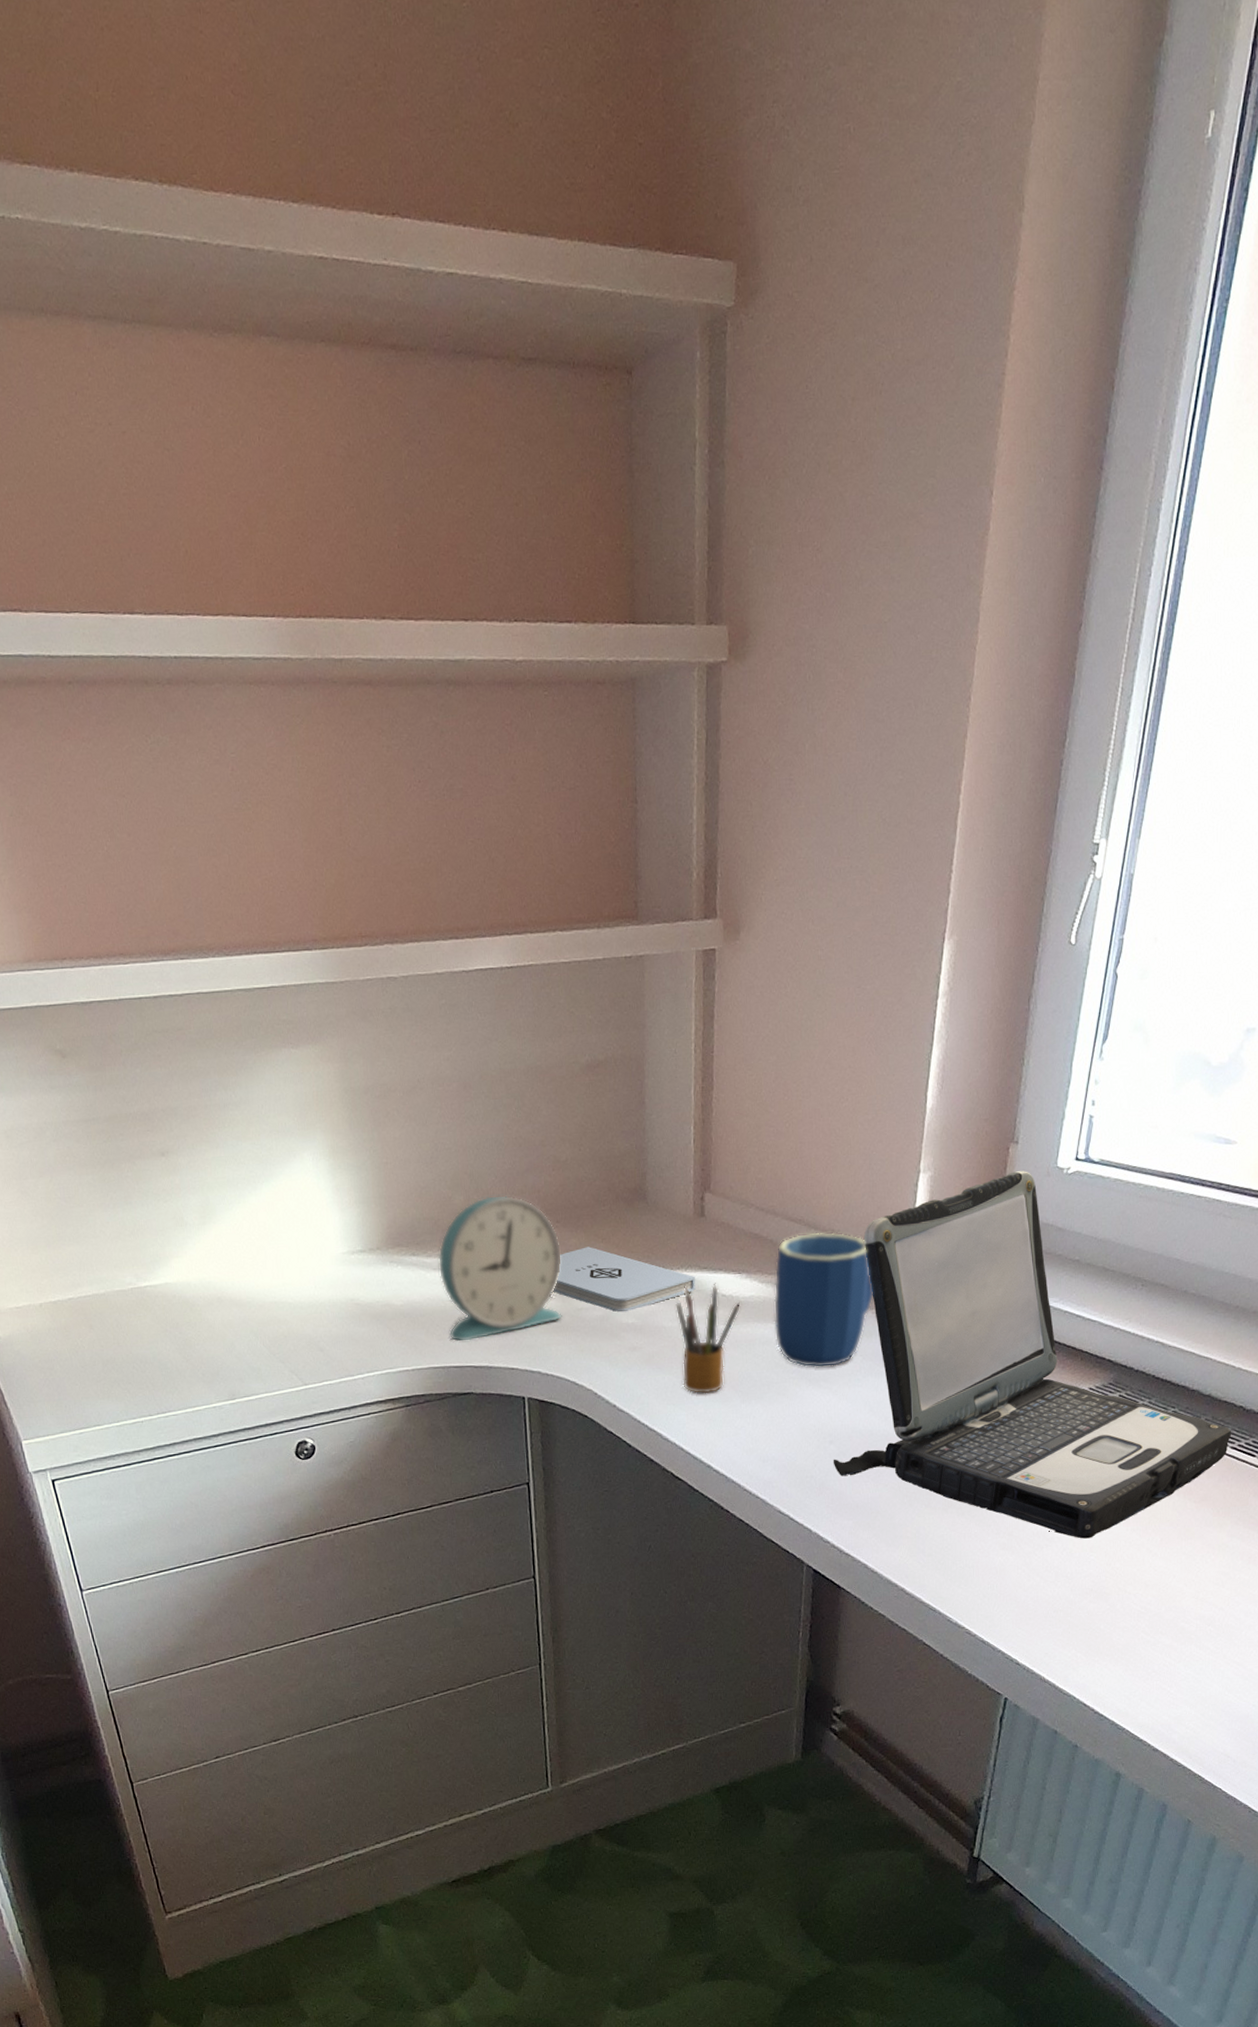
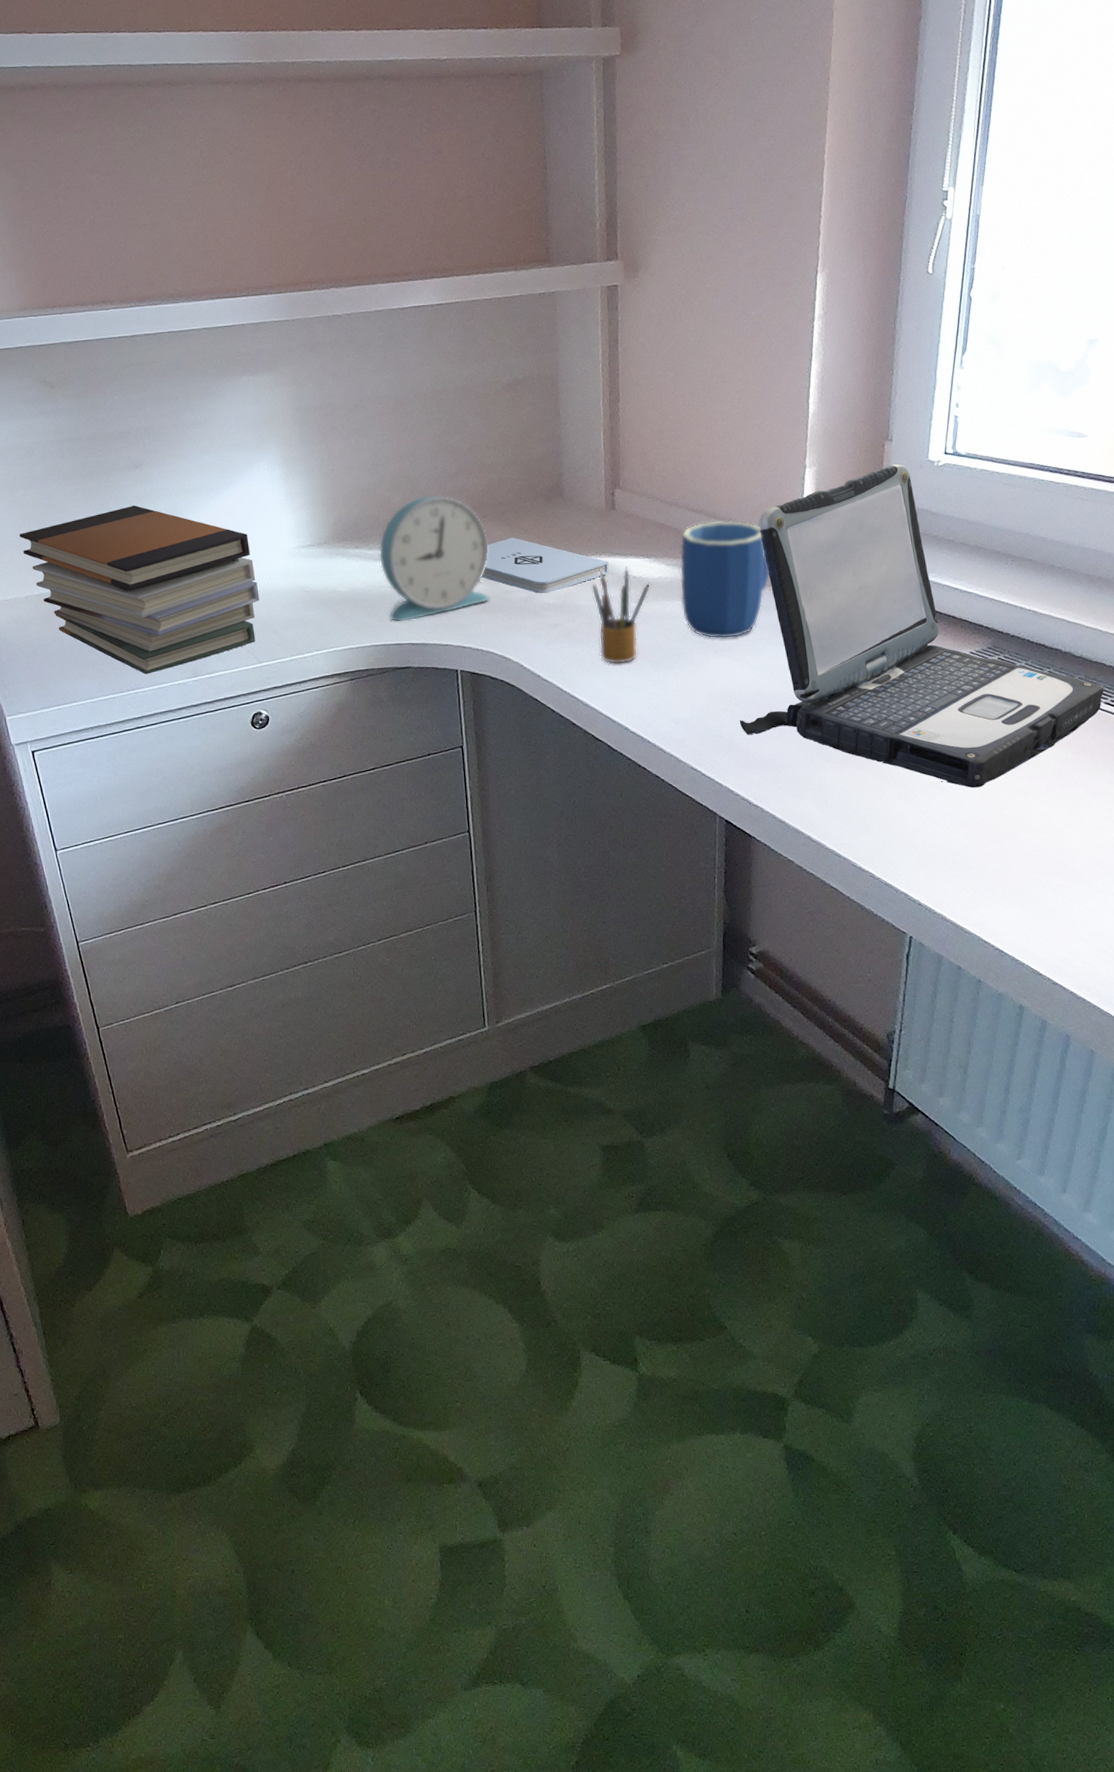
book stack: none [30,1199,304,1396] -> present [19,505,260,675]

